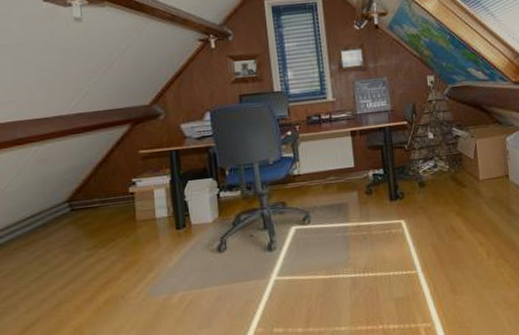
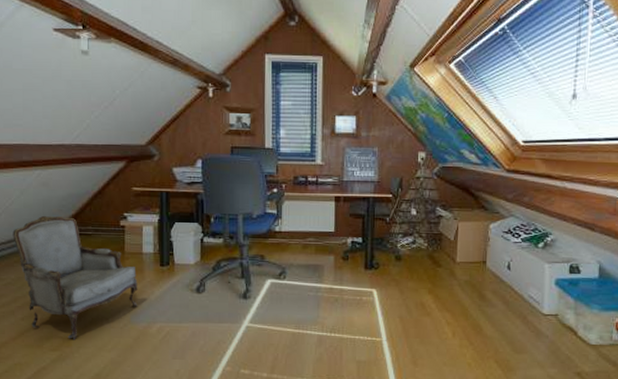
armchair: none [10,191,155,327] -> present [13,215,138,340]

